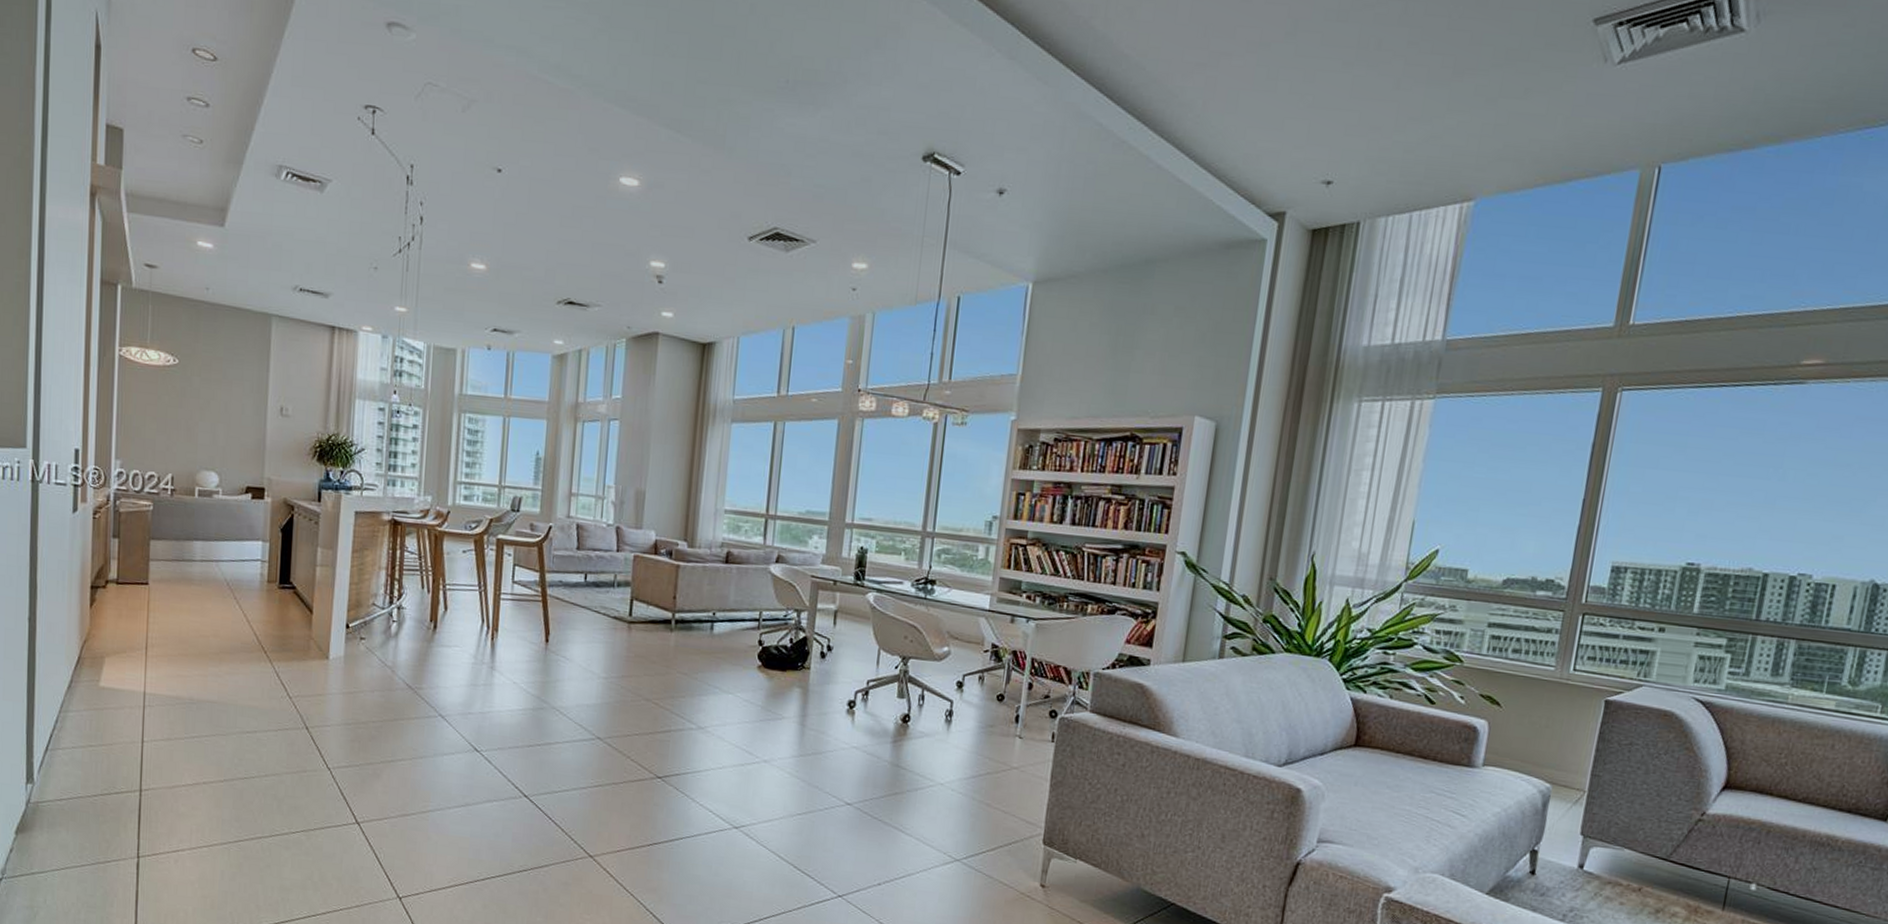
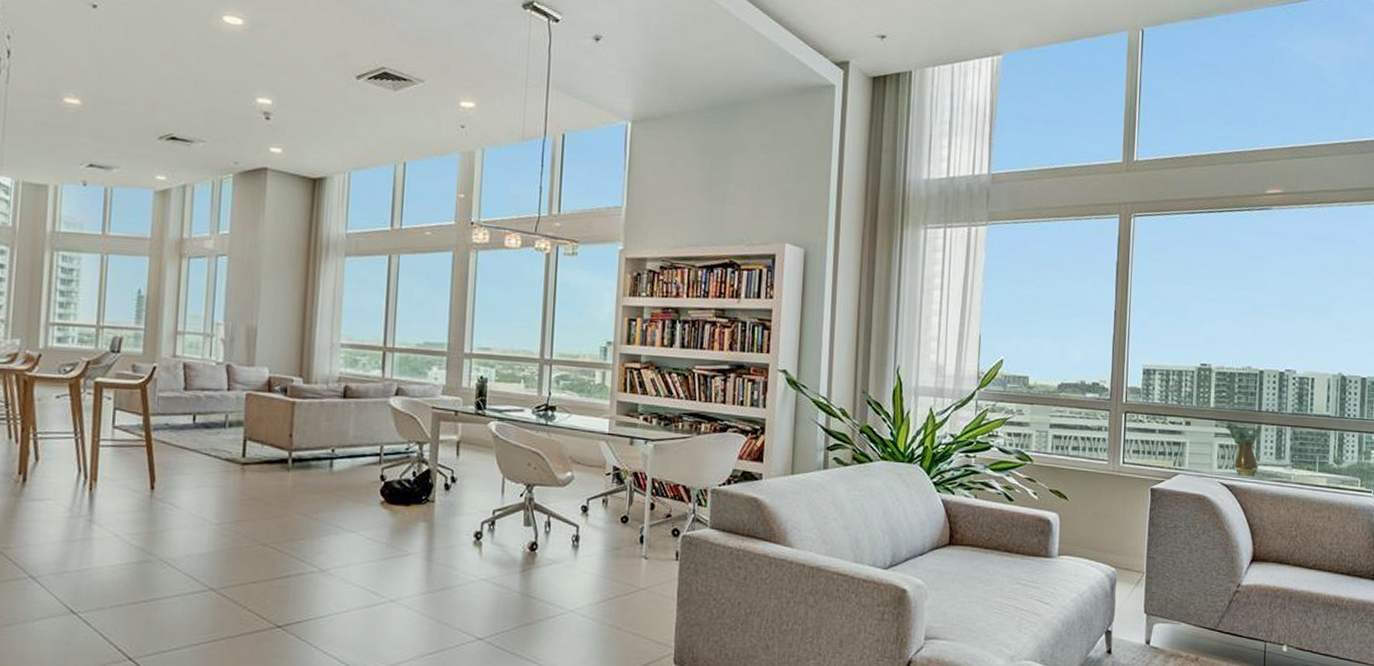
vase: none [1710,628,1758,694] -> present [1226,420,1262,476]

